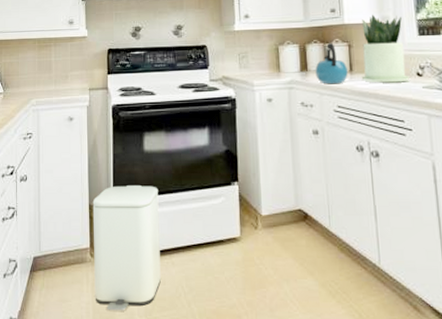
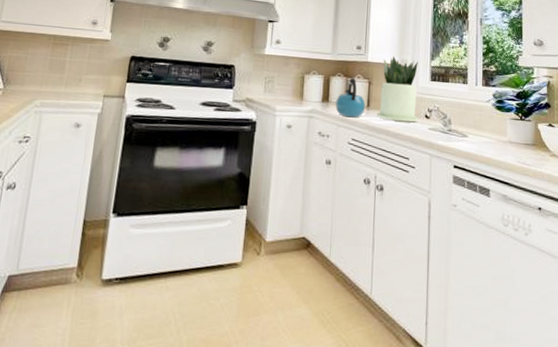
pedal bin: present [92,185,161,311] -> none [74,201,163,339]

